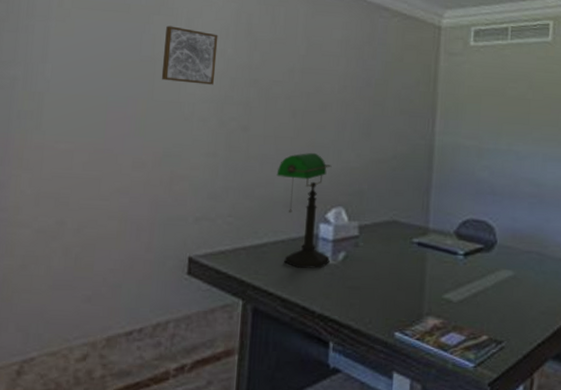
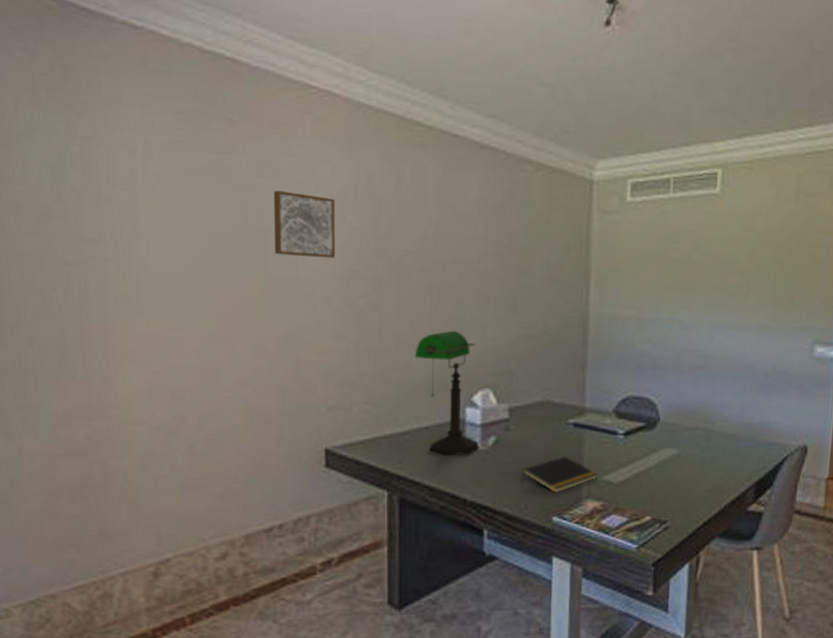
notepad: none [366,274,439,309] -> present [521,457,598,494]

